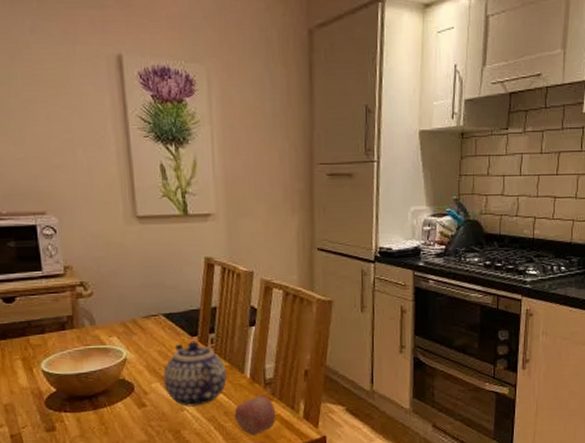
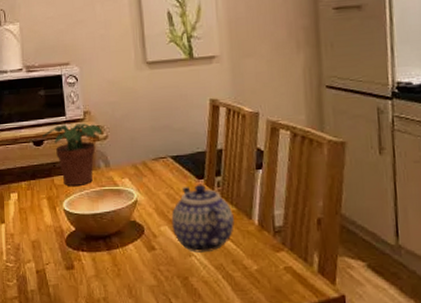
potted plant: none [13,279,87,345] -> present [41,123,102,186]
apple: present [234,395,276,435] -> none [242,244,288,288]

